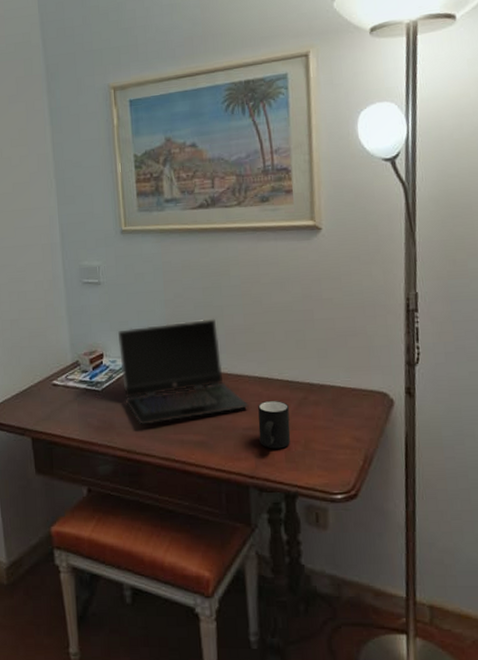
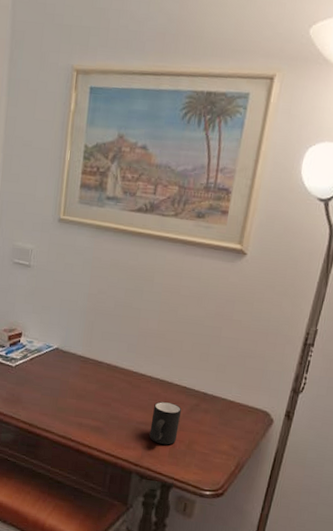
laptop computer: present [117,318,249,425] -> none [35,313,147,406]

